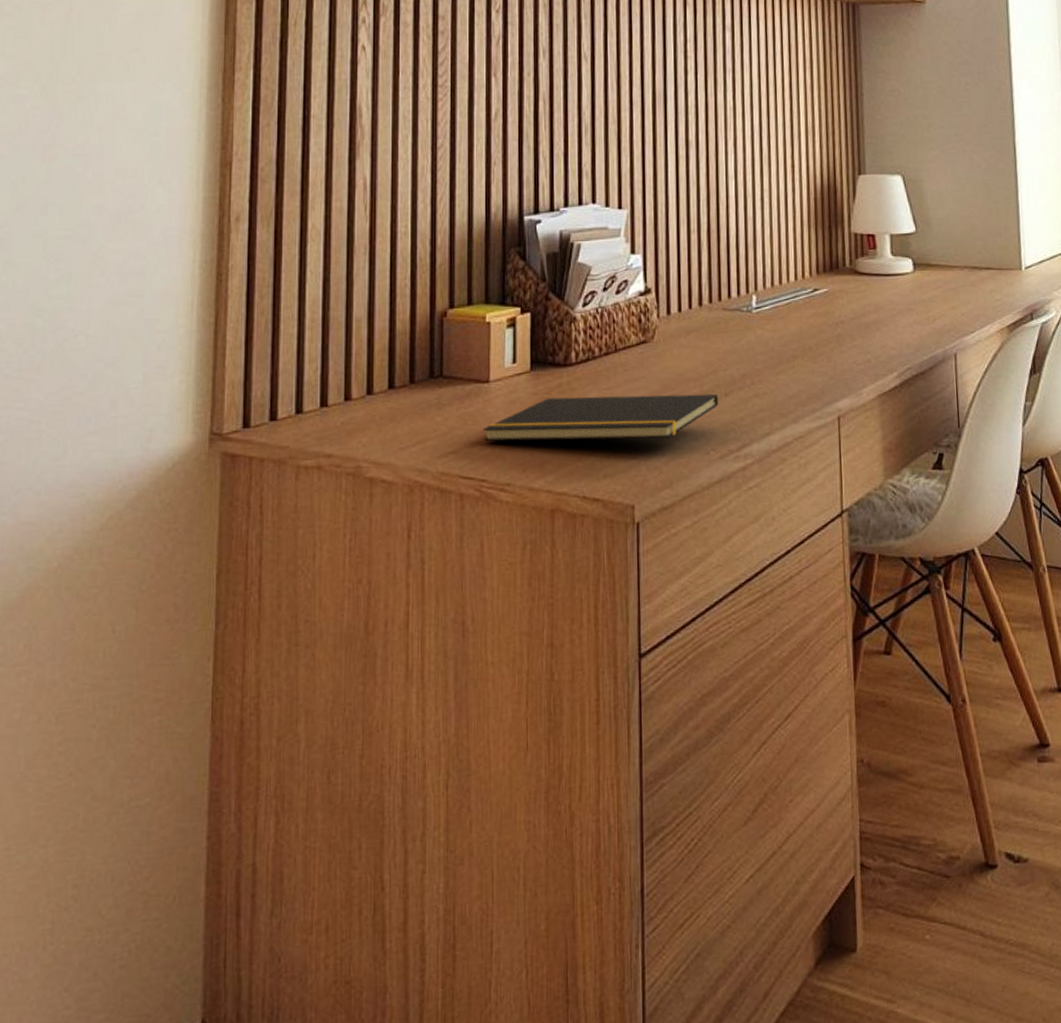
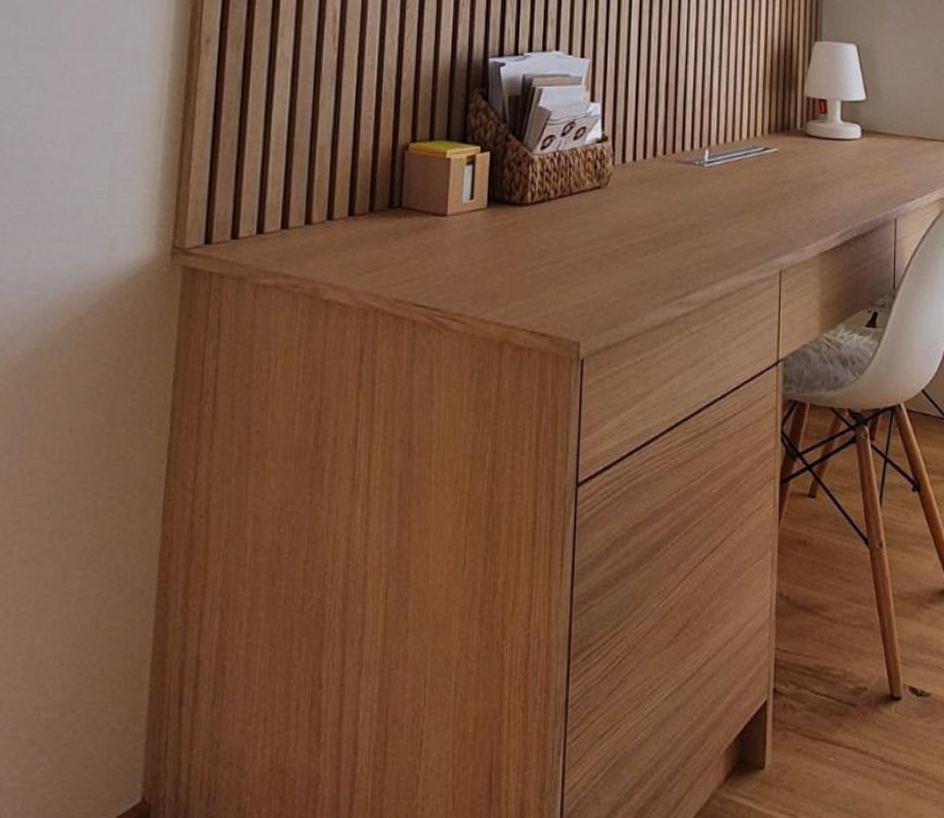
notepad: present [482,394,719,441] -> none [437,235,667,281]

